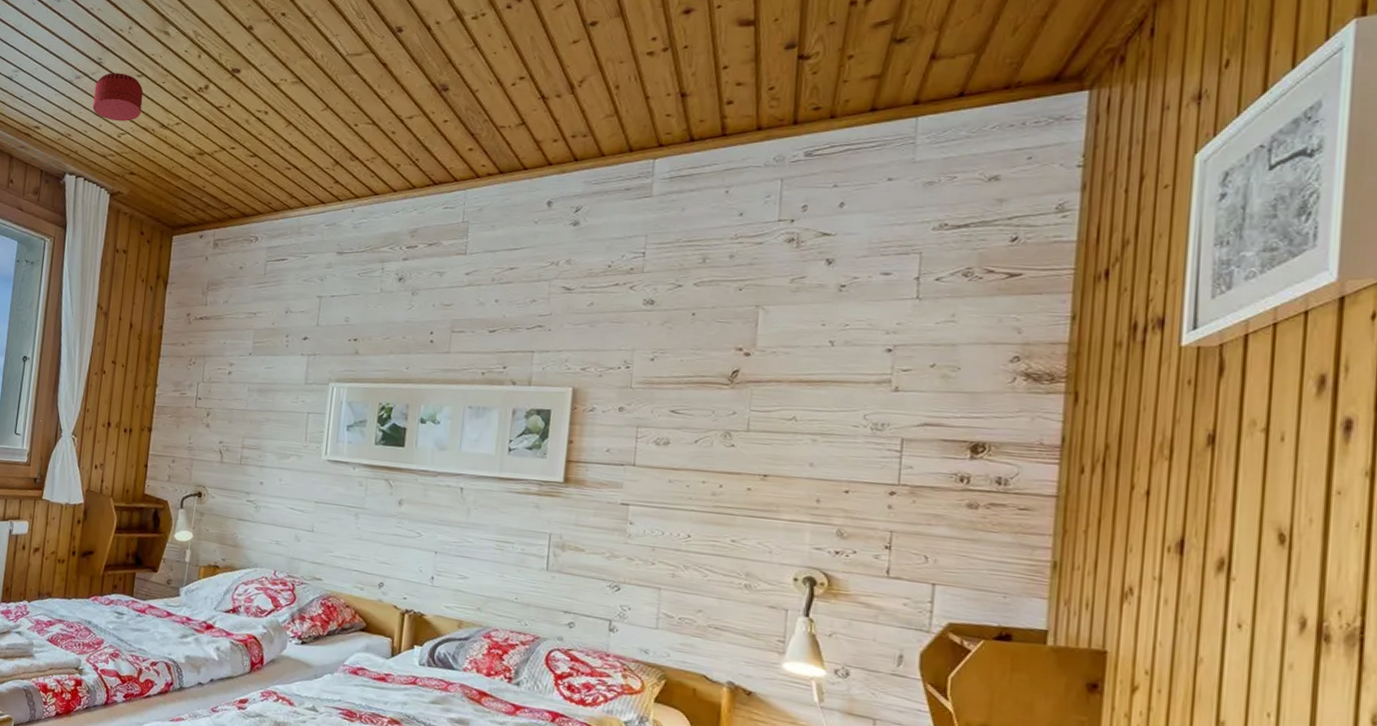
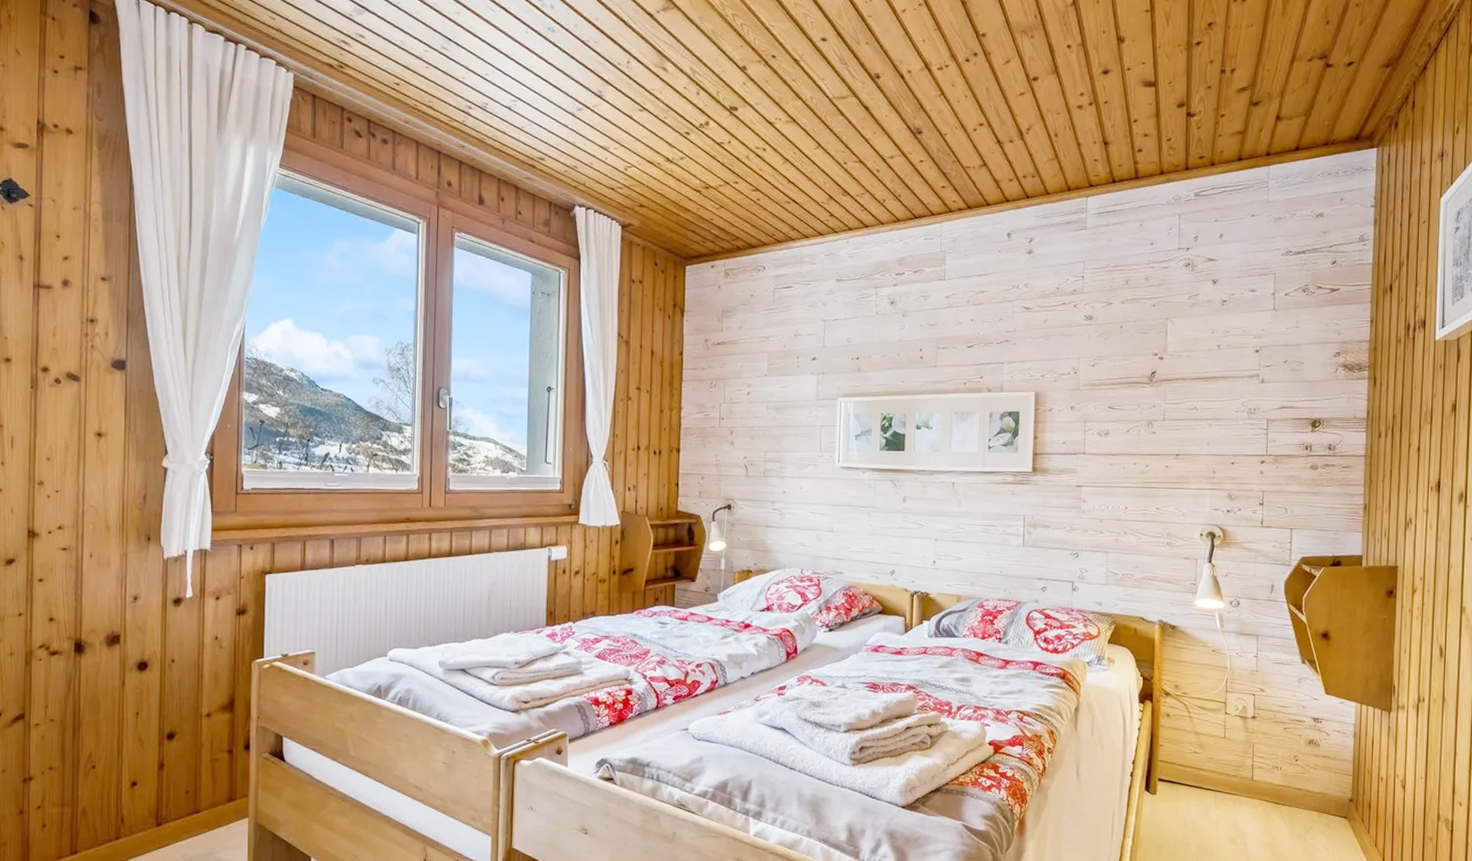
smoke detector: present [92,73,144,122] -> none [597,106,647,155]

